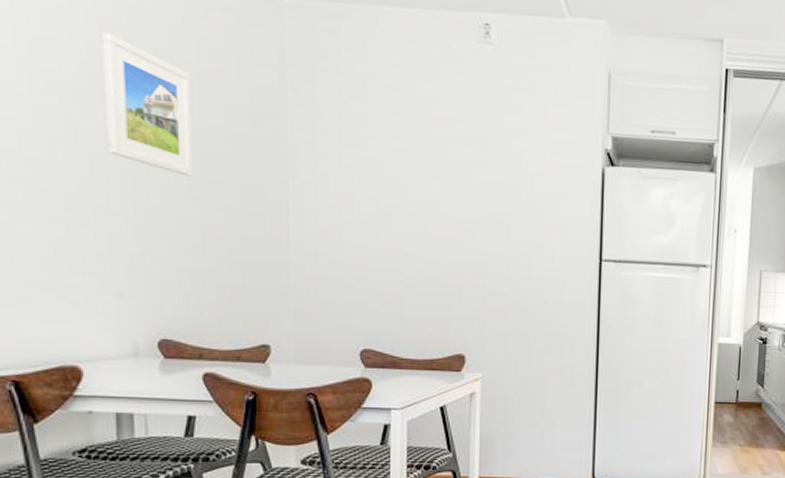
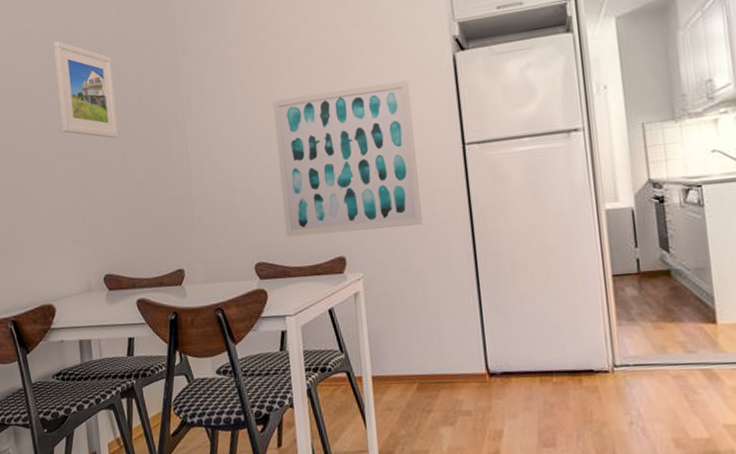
wall art: none [400,173,555,334] -> present [272,80,423,237]

